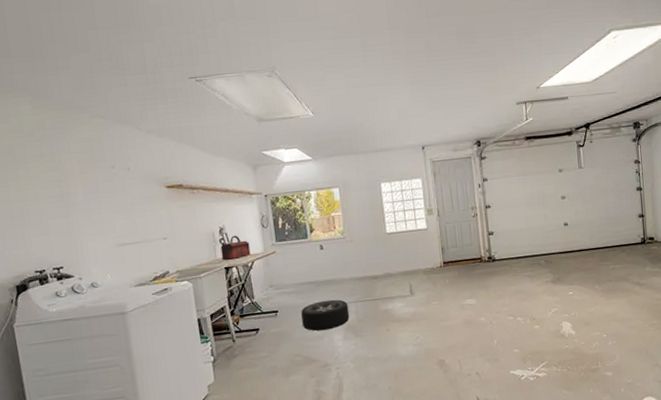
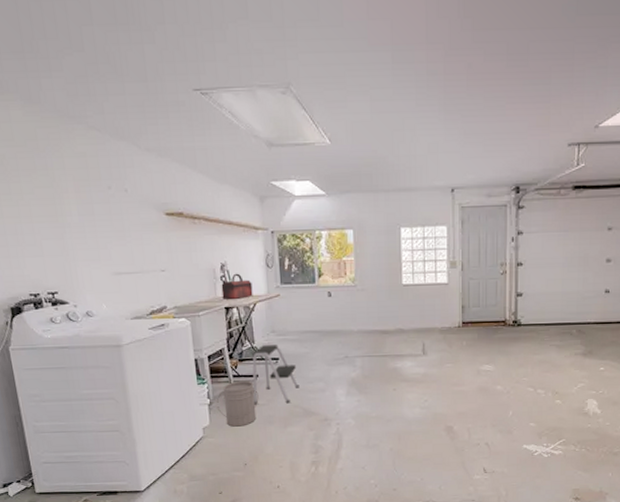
bucket: none [220,335,261,382] -> present [216,380,259,427]
step stool: none [252,298,299,358] -> present [252,345,300,405]
car tire: present [301,299,350,331] -> none [303,351,355,383]

